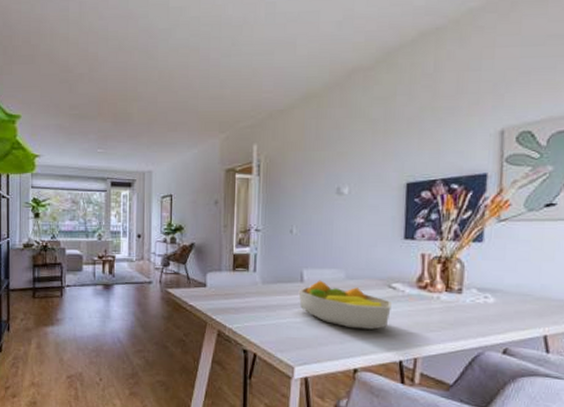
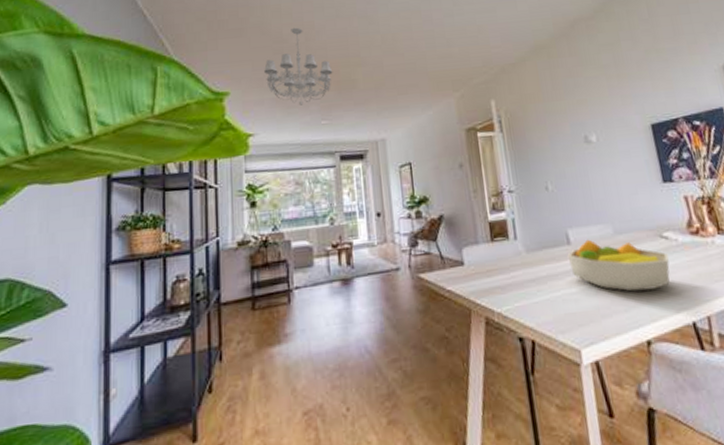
chandelier: none [51,57,111,133] -> present [264,27,333,106]

